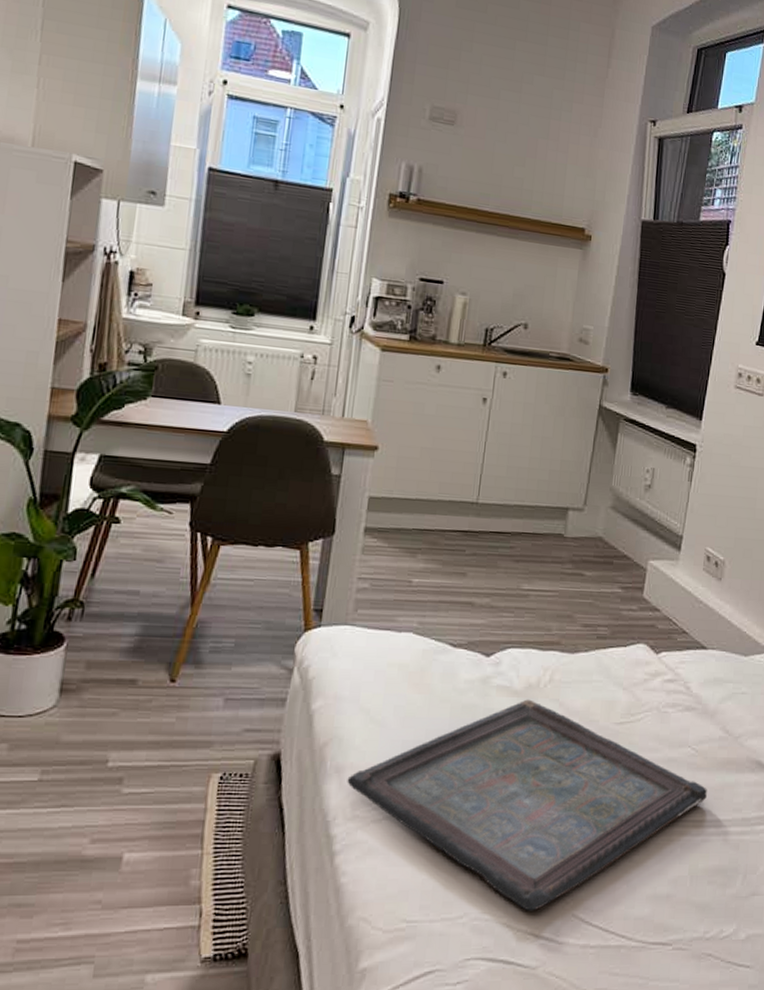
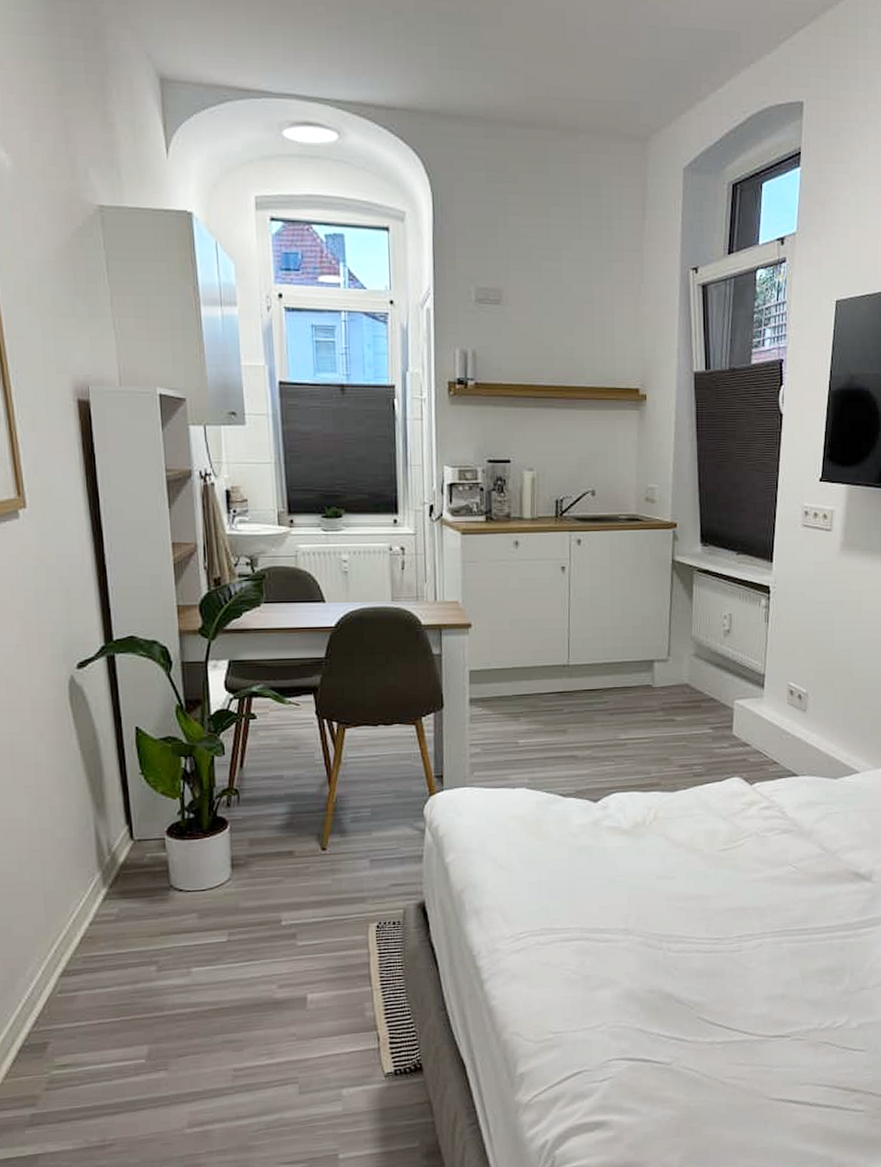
serving tray: present [347,699,707,911] -> none [485,836,810,1017]

